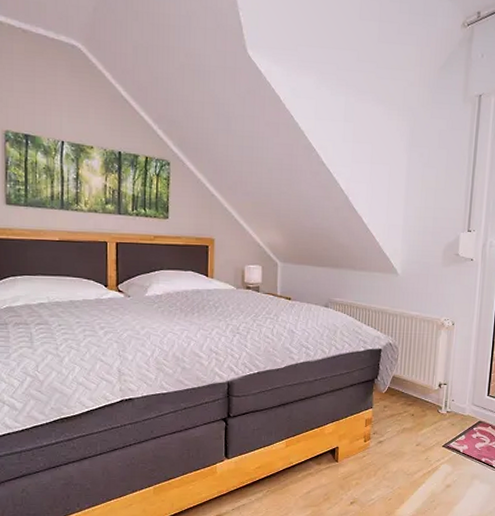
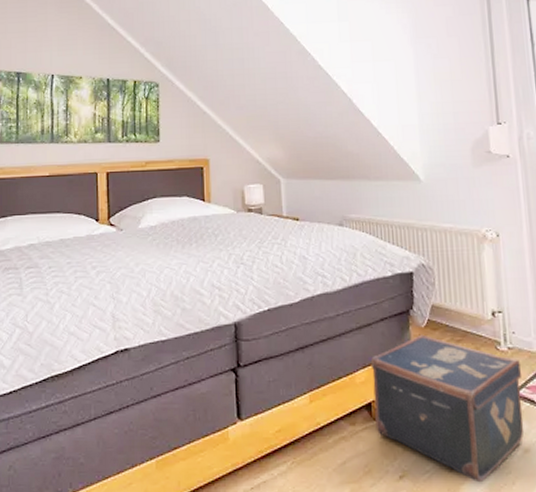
suitcase: none [337,398,454,508] -> present [370,334,525,483]

